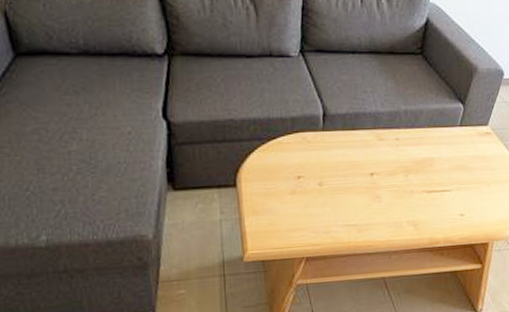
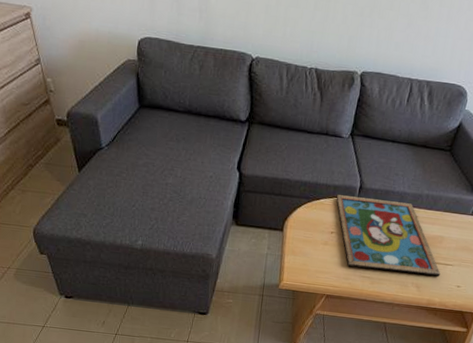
framed painting: none [296,124,439,217] -> present [336,194,441,277]

